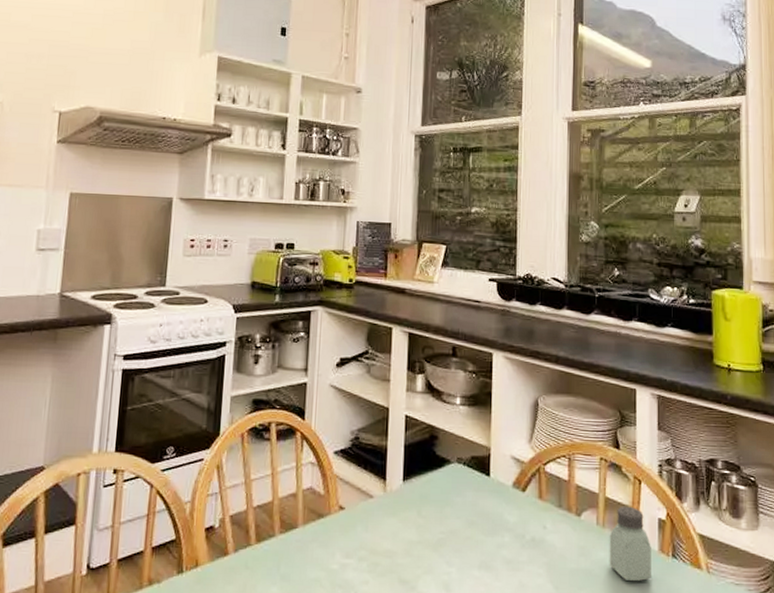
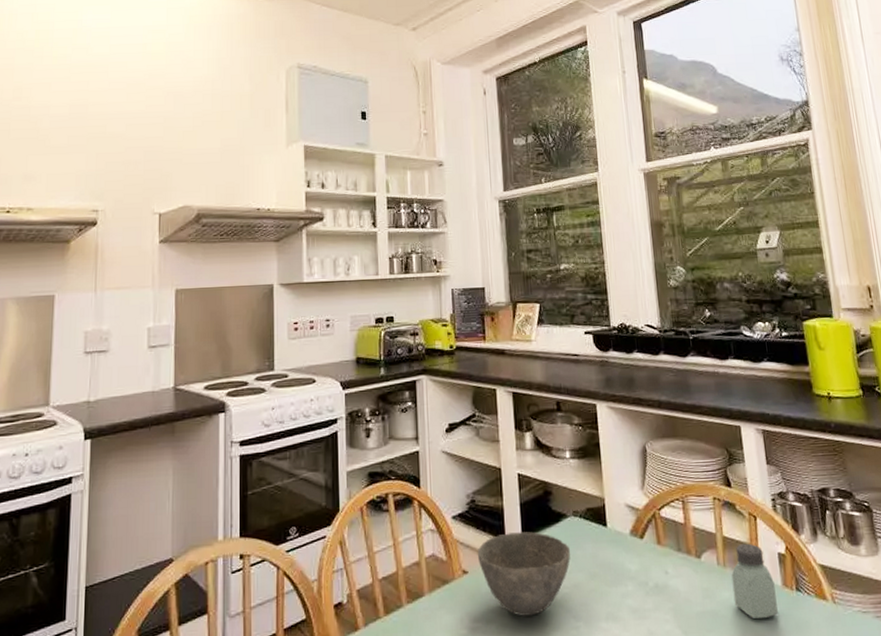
bowl: none [355,473,451,557] -> present [477,531,571,616]

